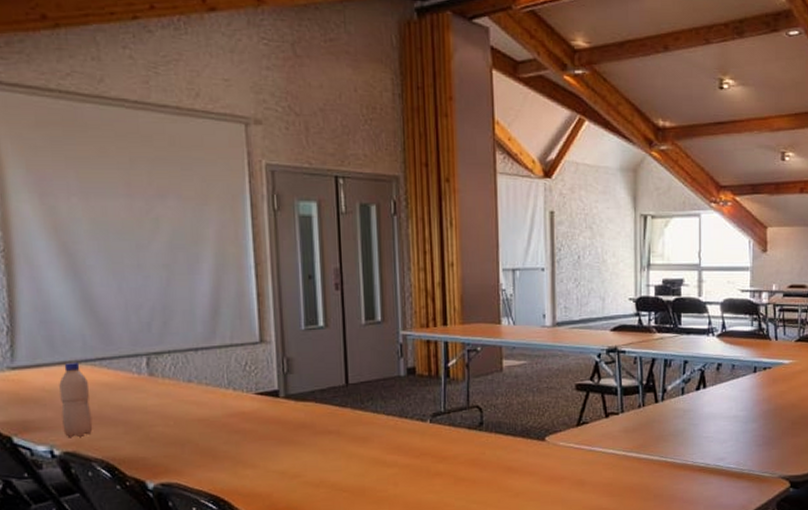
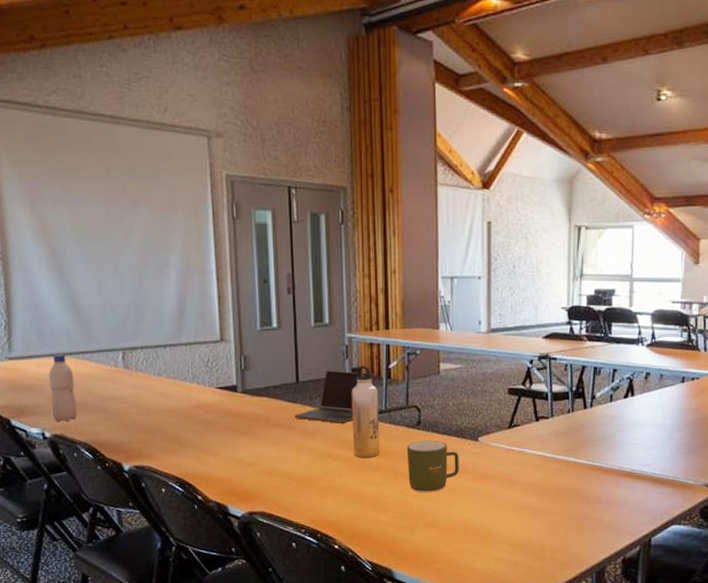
laptop computer: none [344,370,431,428] -> present [294,370,374,423]
water bottle: none [406,364,439,465] -> present [351,365,380,459]
mug: none [468,442,525,499] -> present [406,440,459,493]

